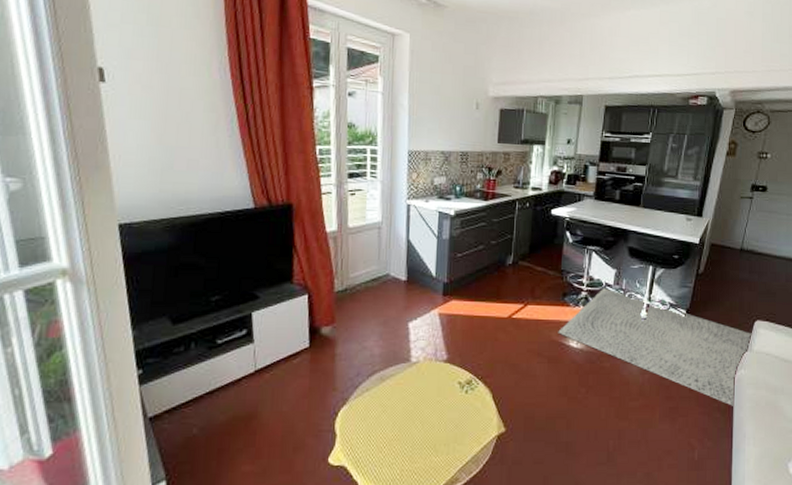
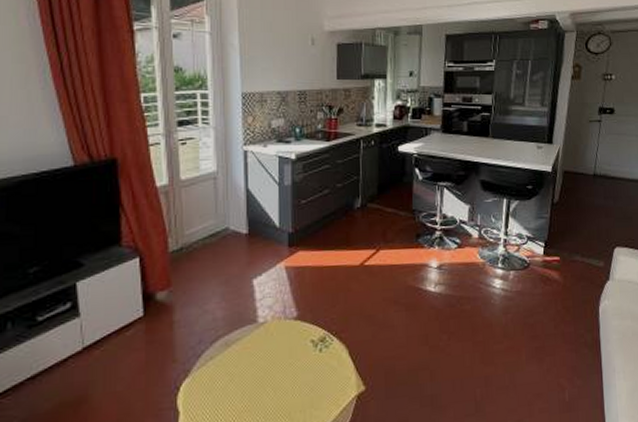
rug: present [558,288,752,407] -> none [414,225,613,341]

